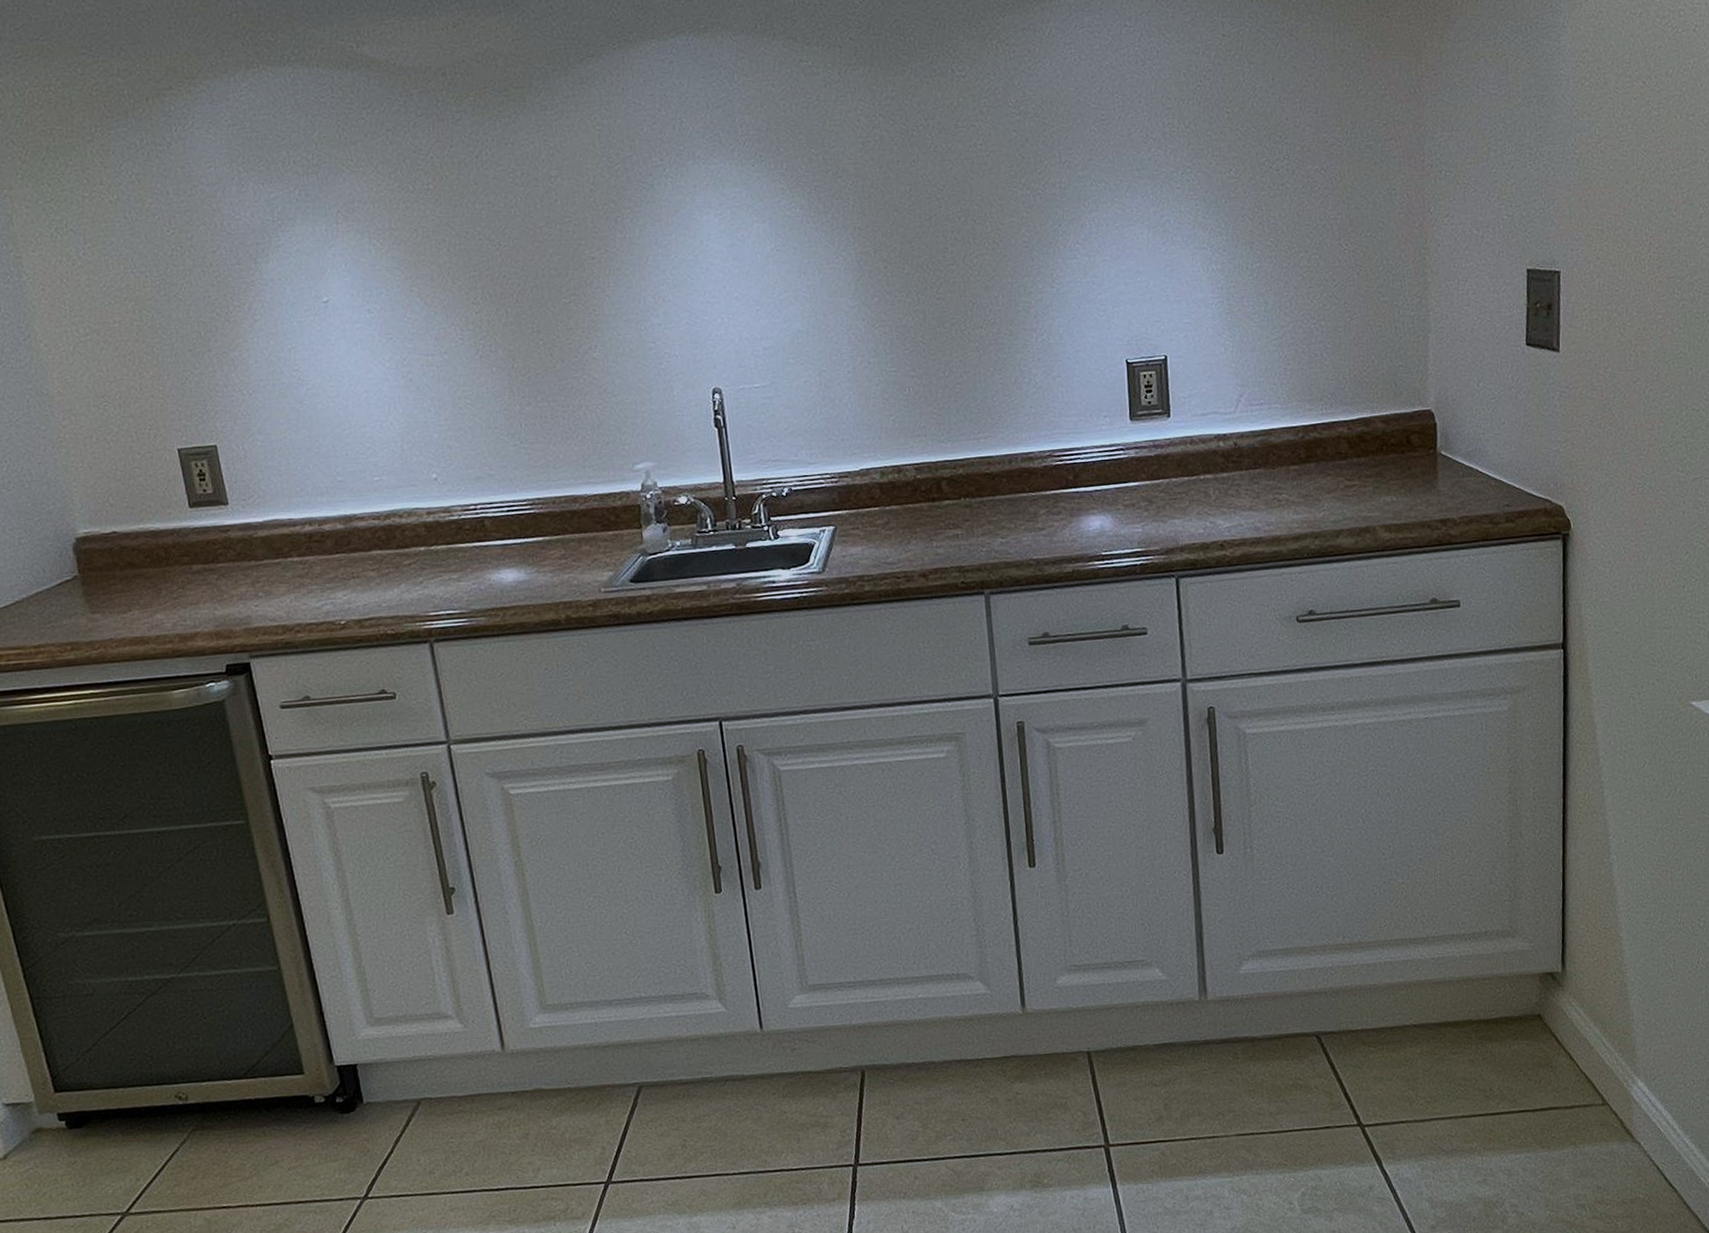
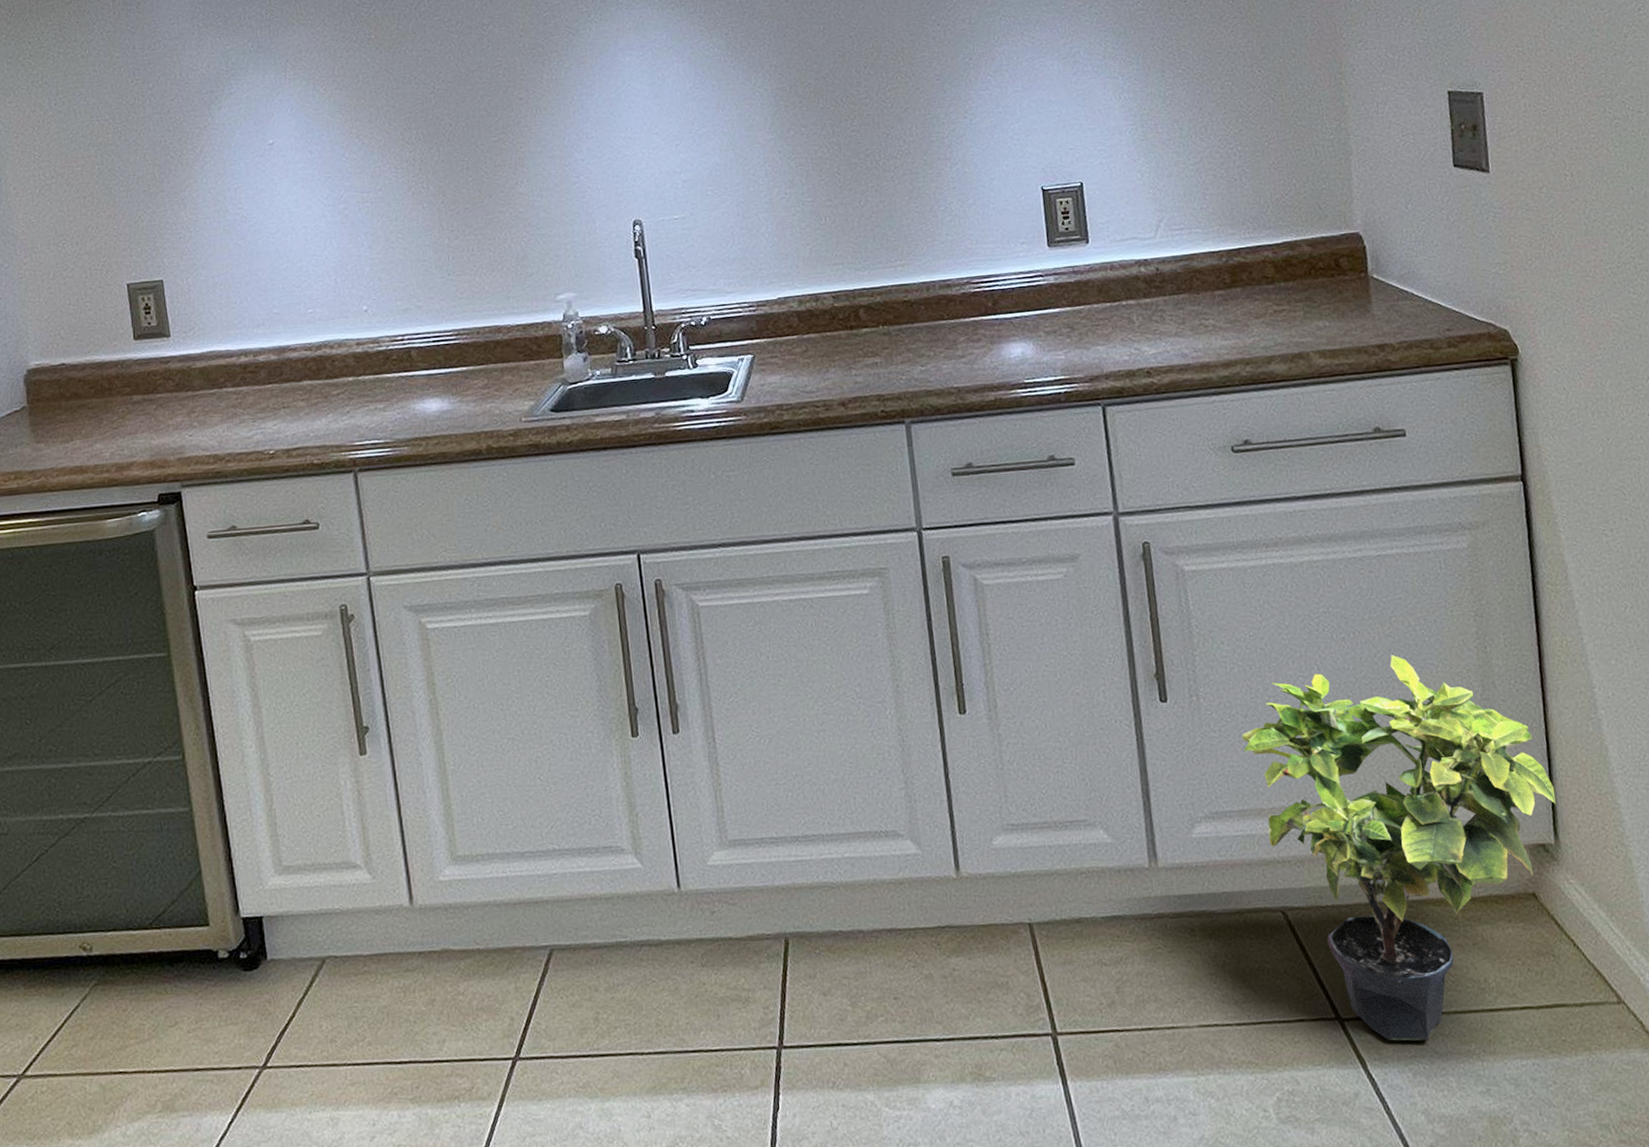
potted plant: none [1290,808,1566,1142] -> present [1241,655,1556,1041]

